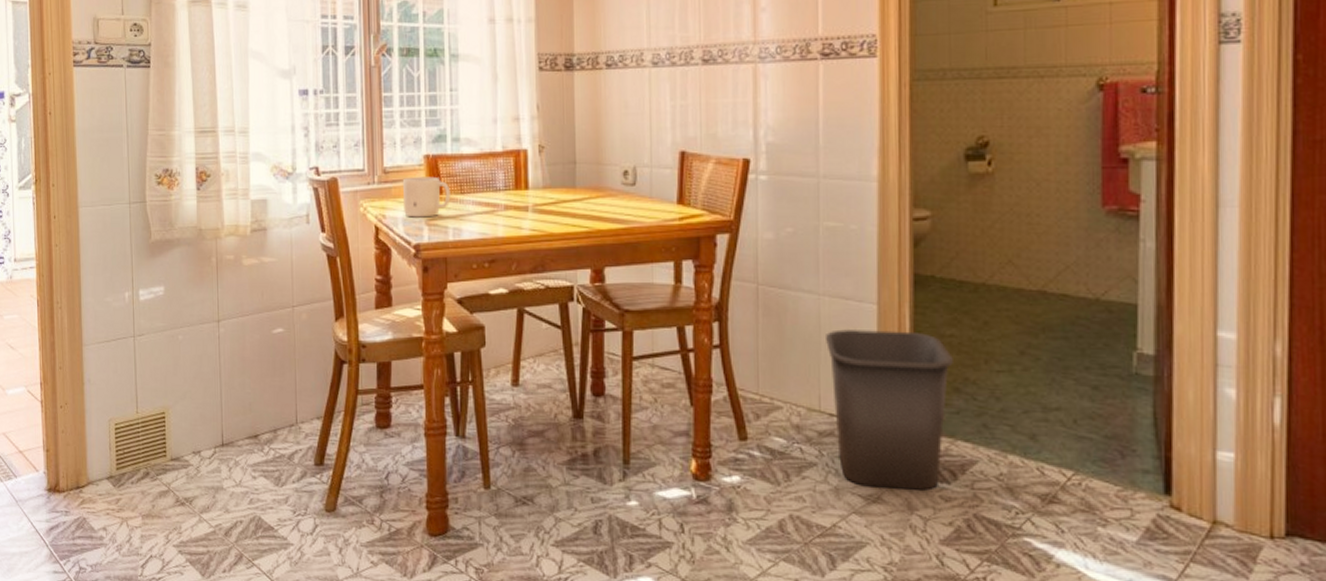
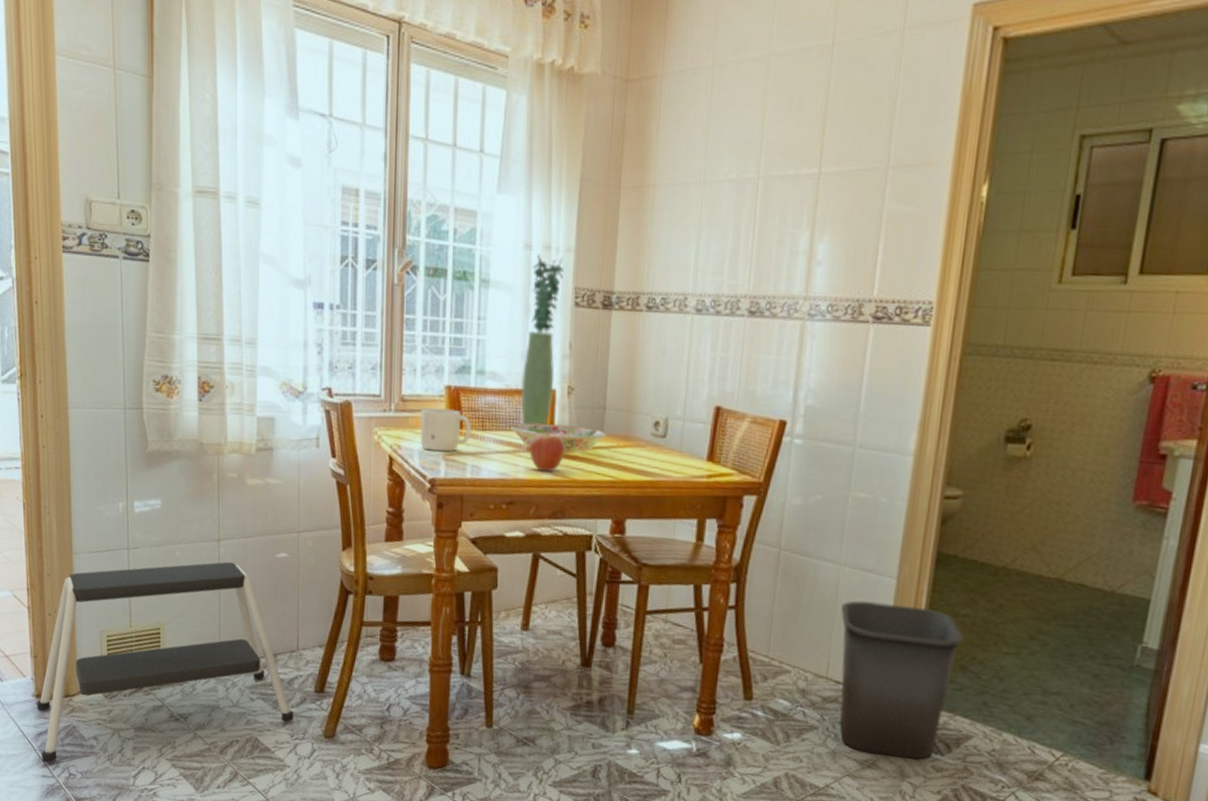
step stool: none [49,341,295,558] -> present [37,561,294,763]
bowl: none [487,181,580,210] -> present [511,423,607,455]
vase: none [495,27,526,185] -> present [521,254,563,426]
fruit: none [506,189,542,228] -> present [529,431,566,472]

